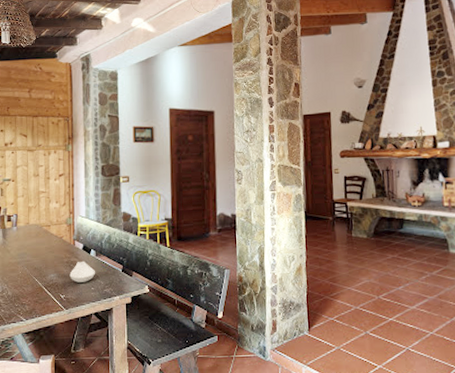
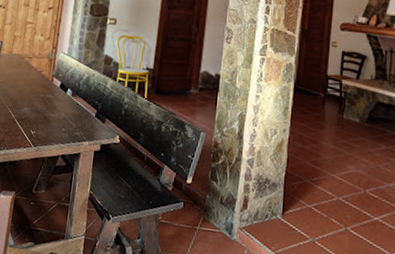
spoon rest: present [69,260,96,283] -> none [43,99,69,122]

